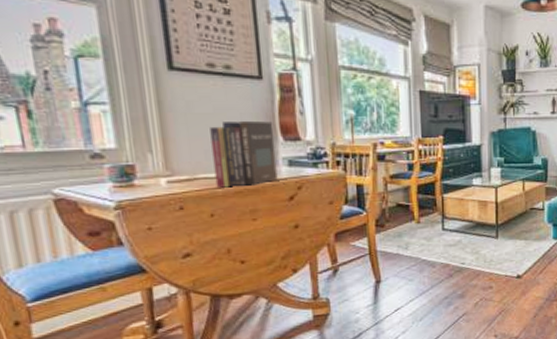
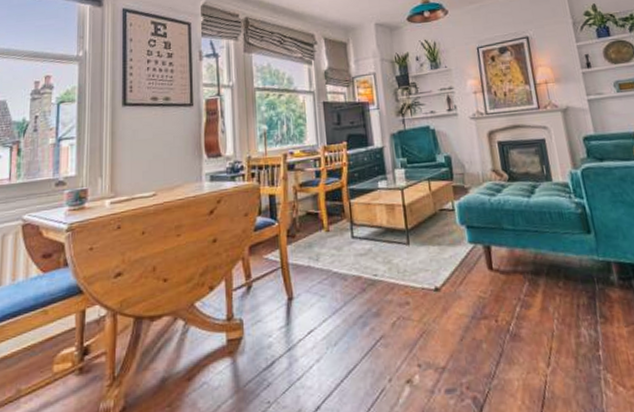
books: present [210,120,278,188] -> none [149,141,201,206]

